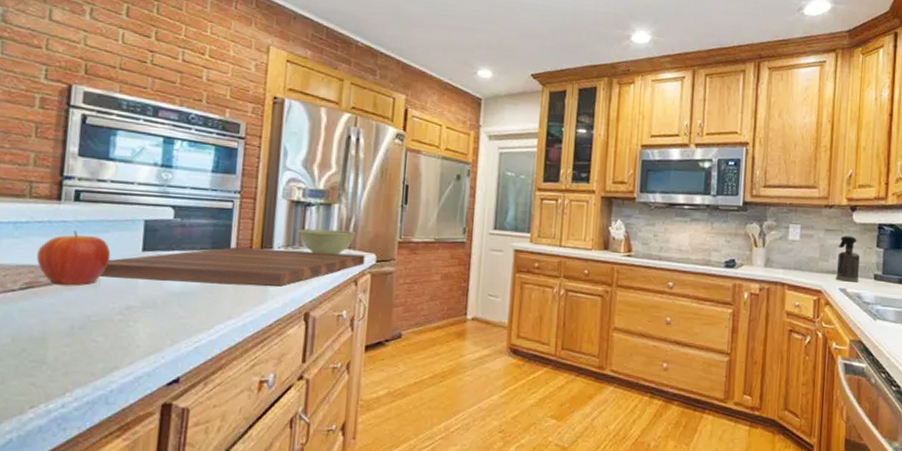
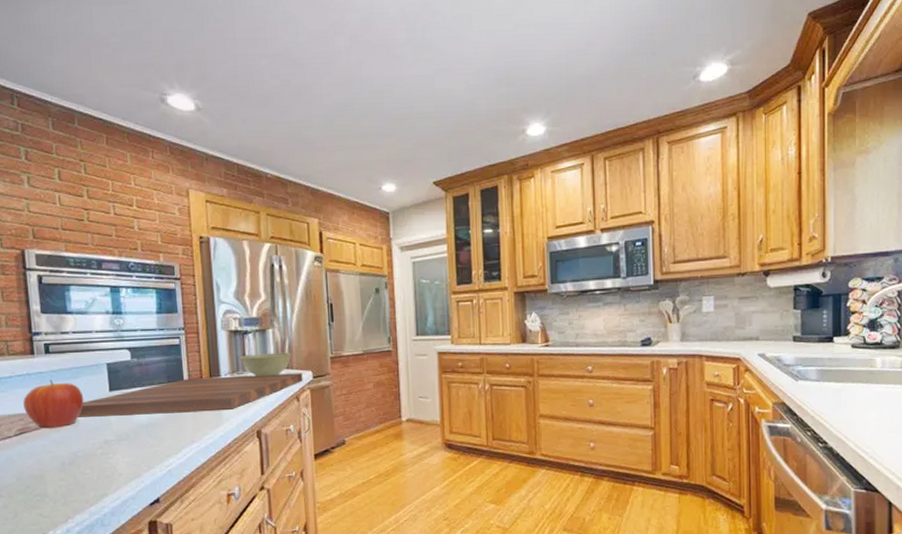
spray bottle: present [836,235,861,282] -> none [753,301,778,347]

